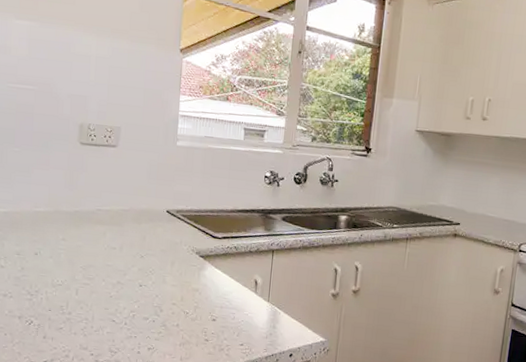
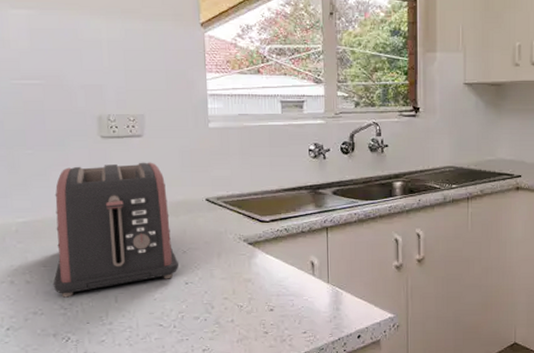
toaster: none [23,167,136,285] -> present [53,162,179,298]

